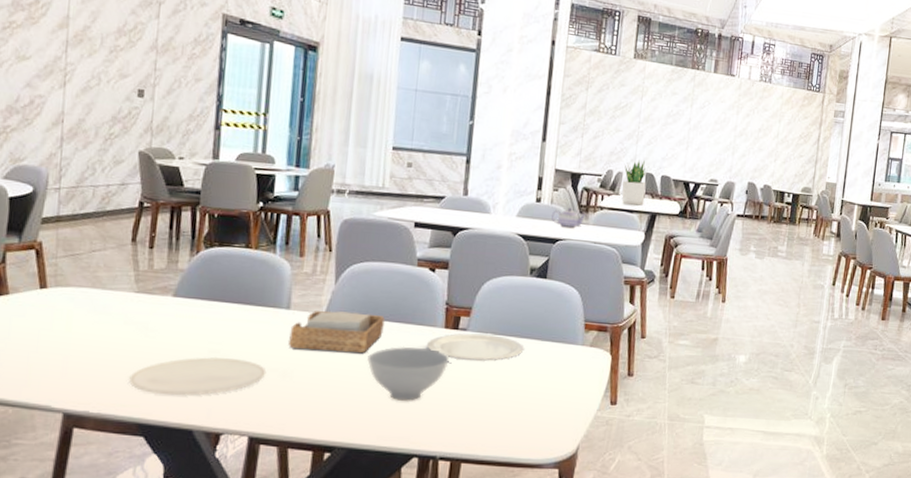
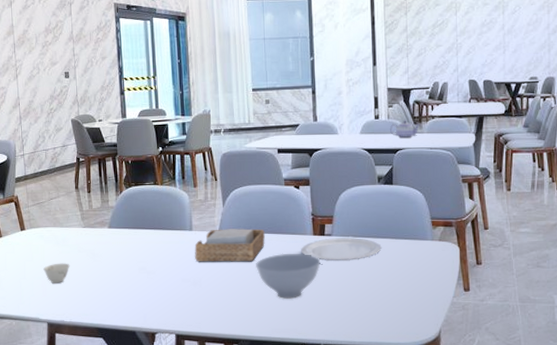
teacup: none [67,335,109,362] -> present [43,263,70,283]
plate: present [129,356,267,396] -> none [87,272,182,305]
planter: present [621,160,646,206] -> none [449,69,471,112]

